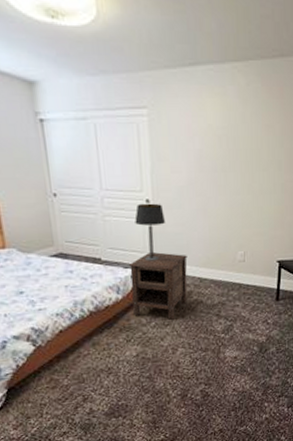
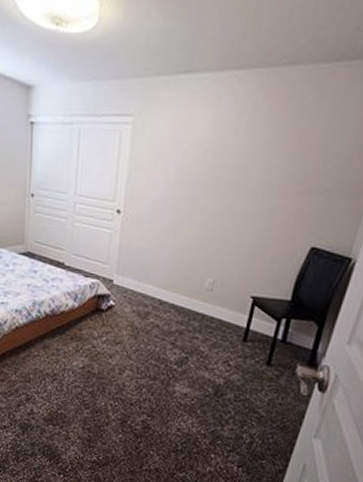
nightstand: present [129,252,188,321] -> none [87,265,150,340]
table lamp: present [134,203,165,261] -> none [102,213,134,275]

